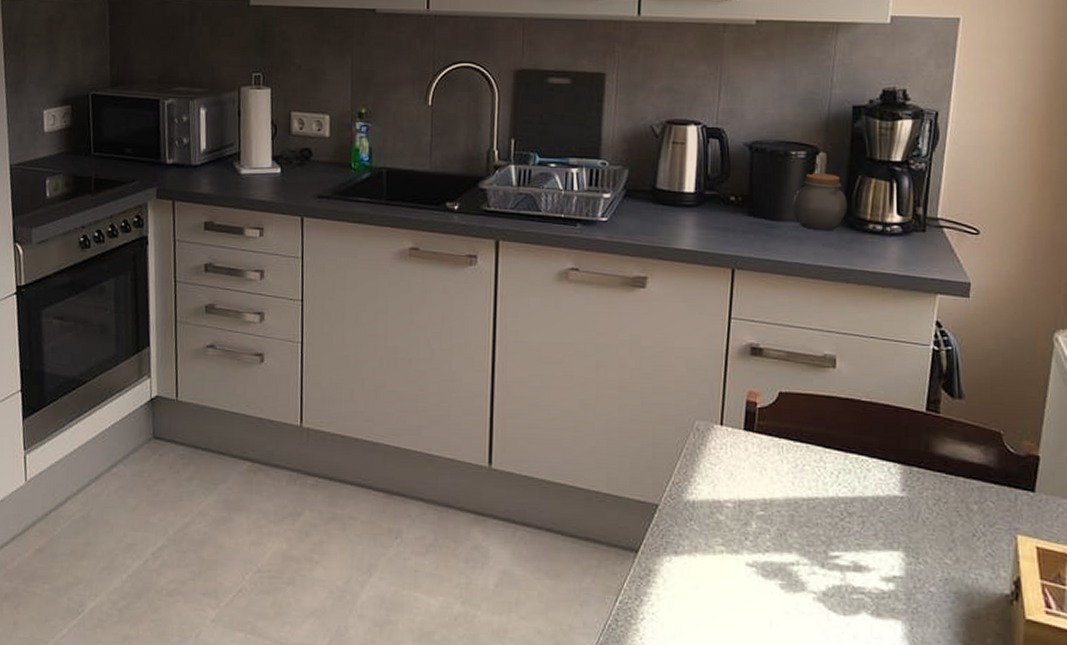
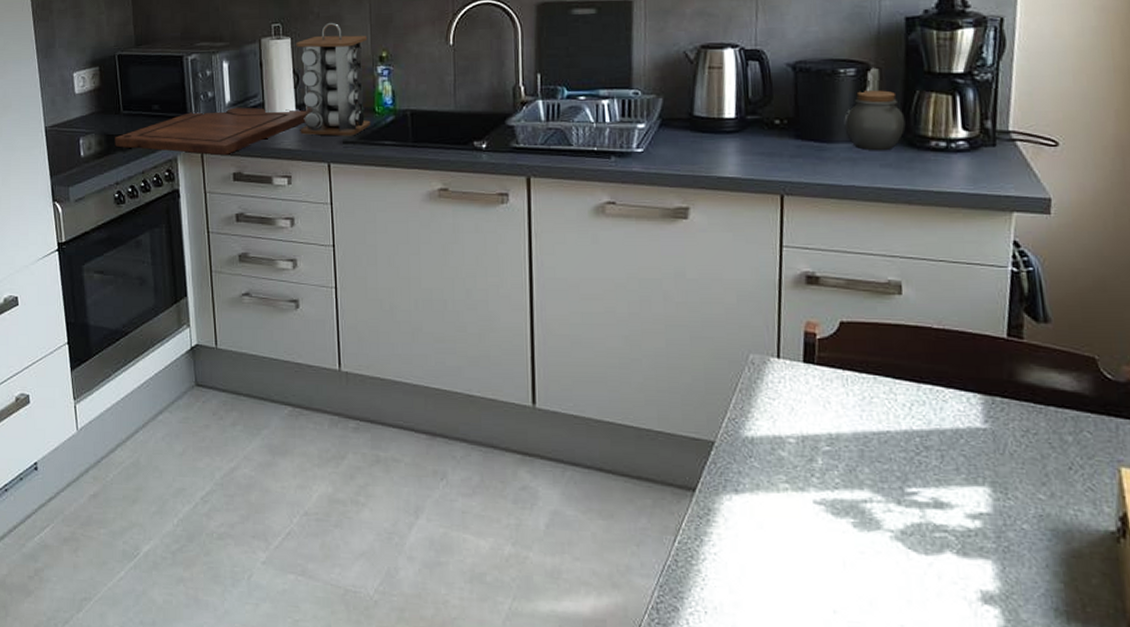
cutting board: none [83,154,283,204] -> present [115,106,307,156]
spice rack: none [275,75,348,191] -> present [296,22,371,137]

